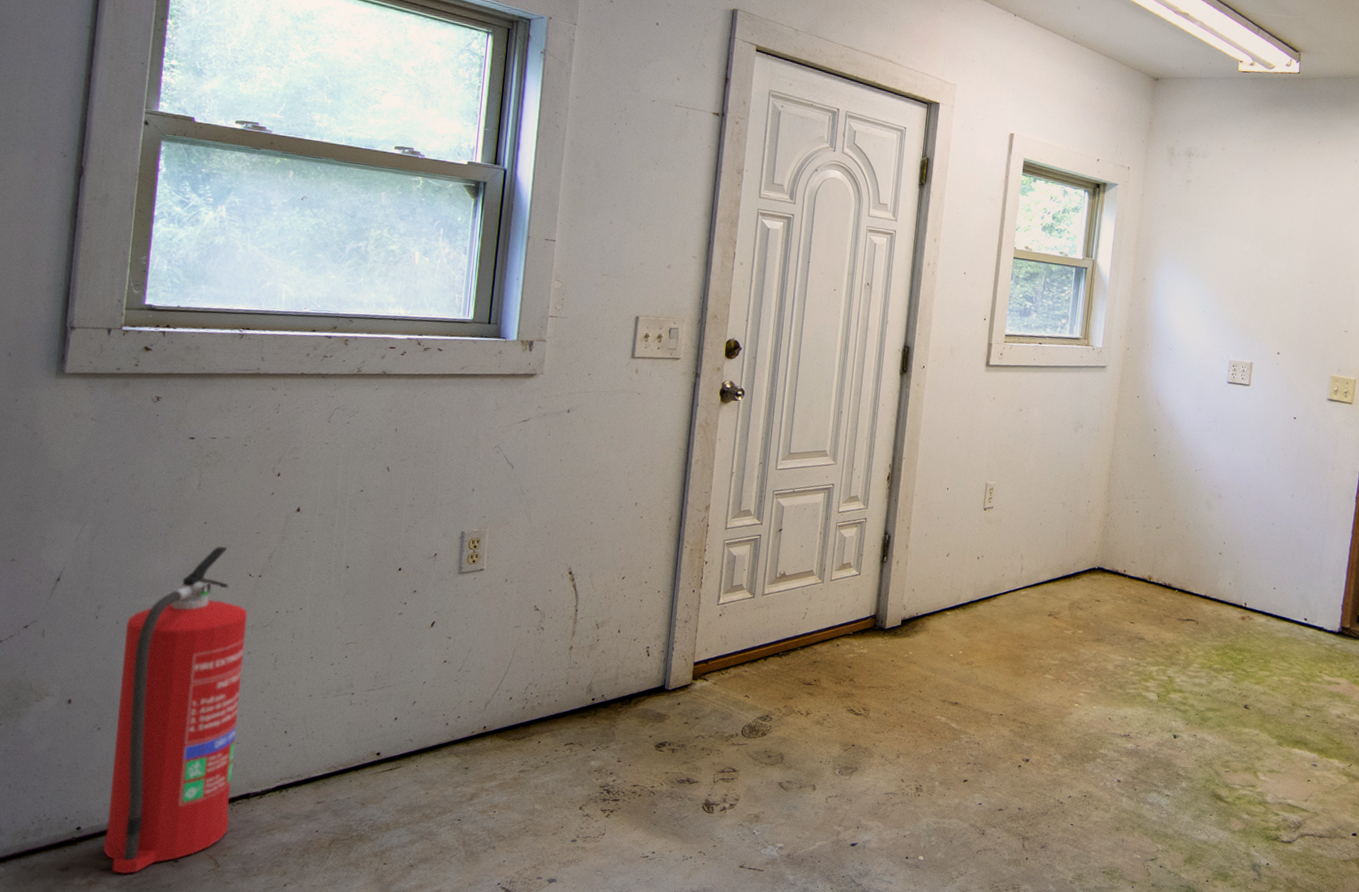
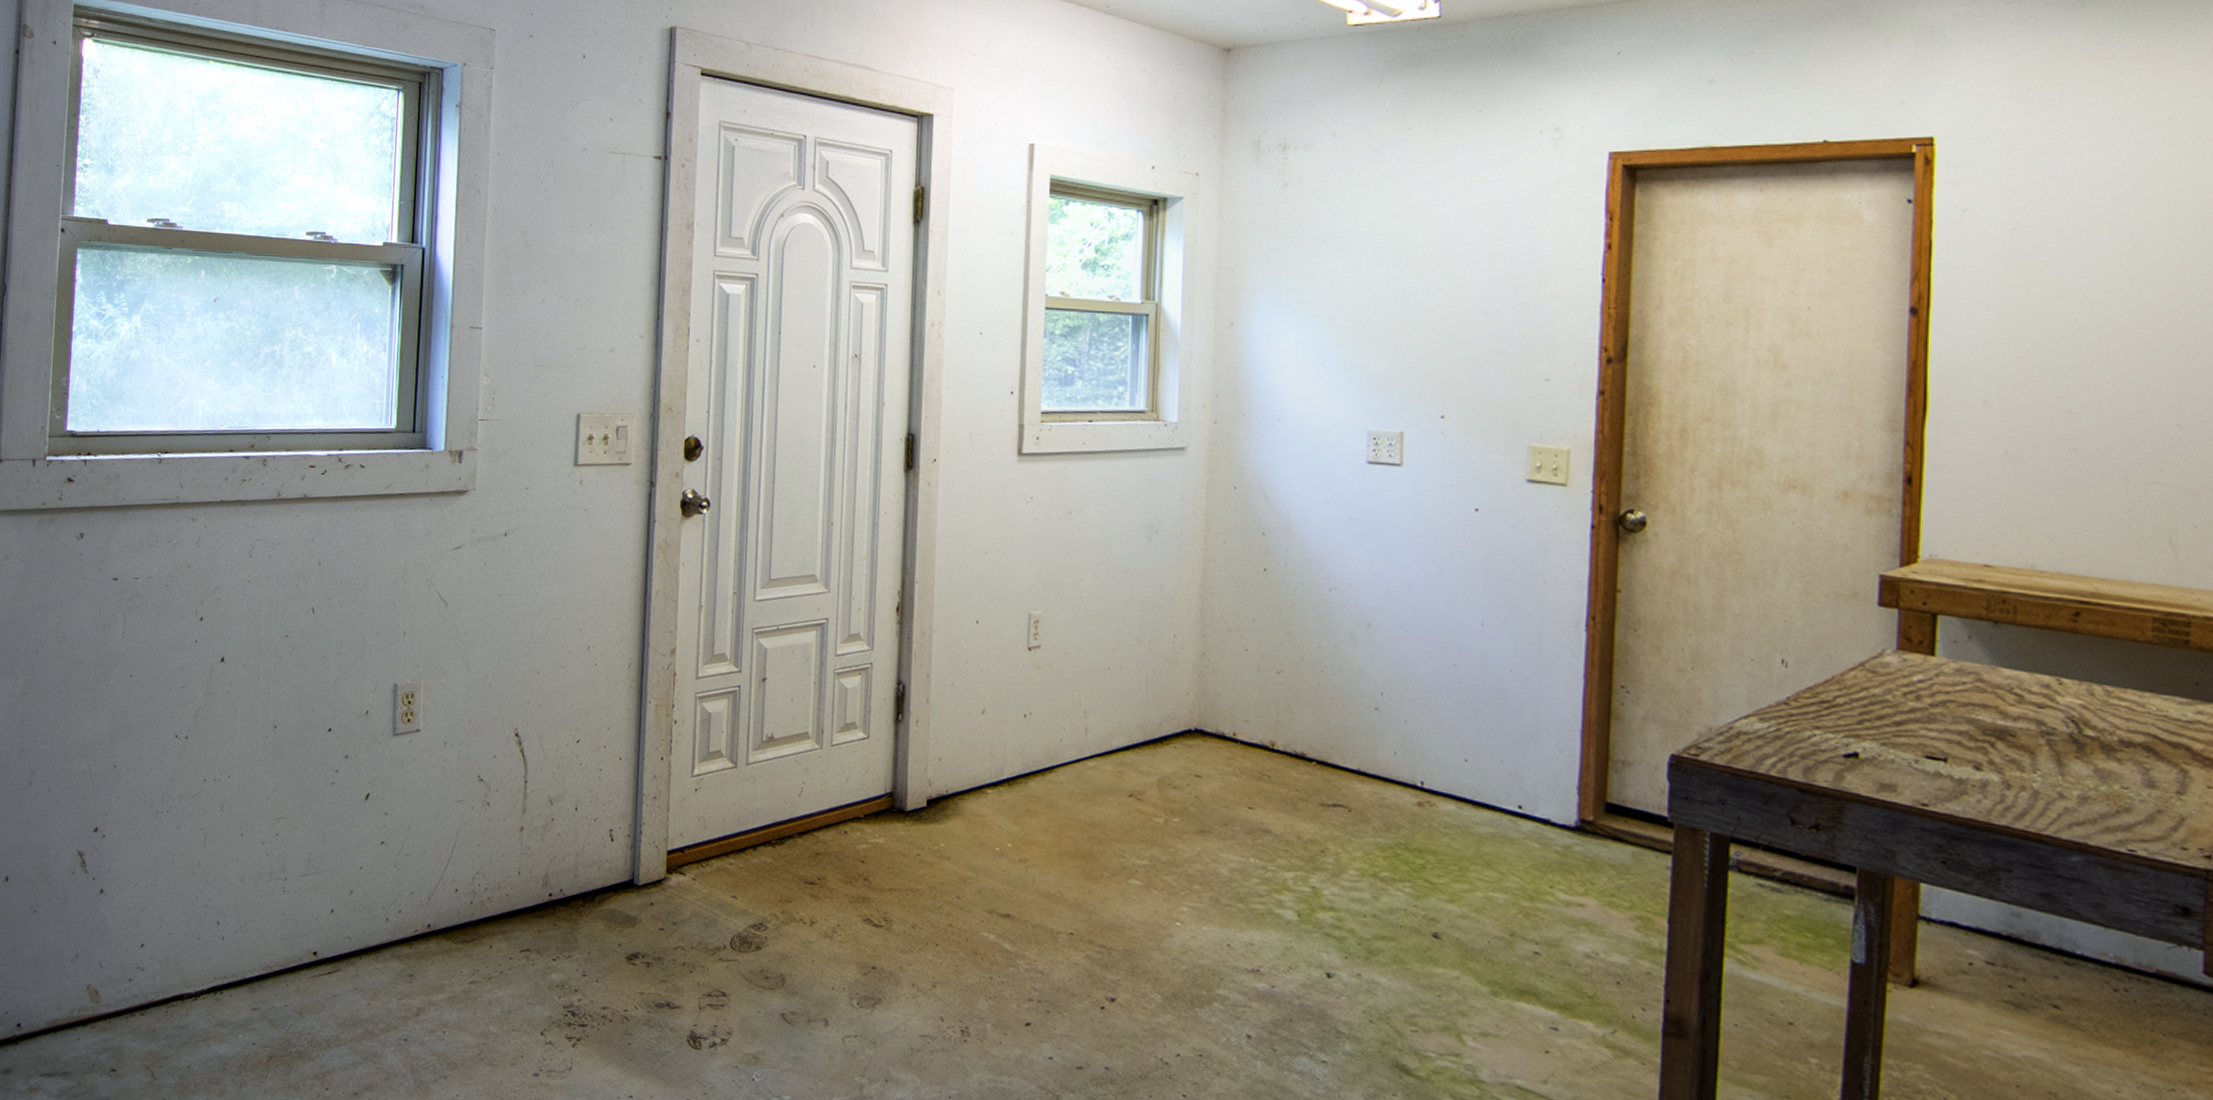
fire extinguisher: present [103,545,248,874] -> none [43,702,176,1081]

